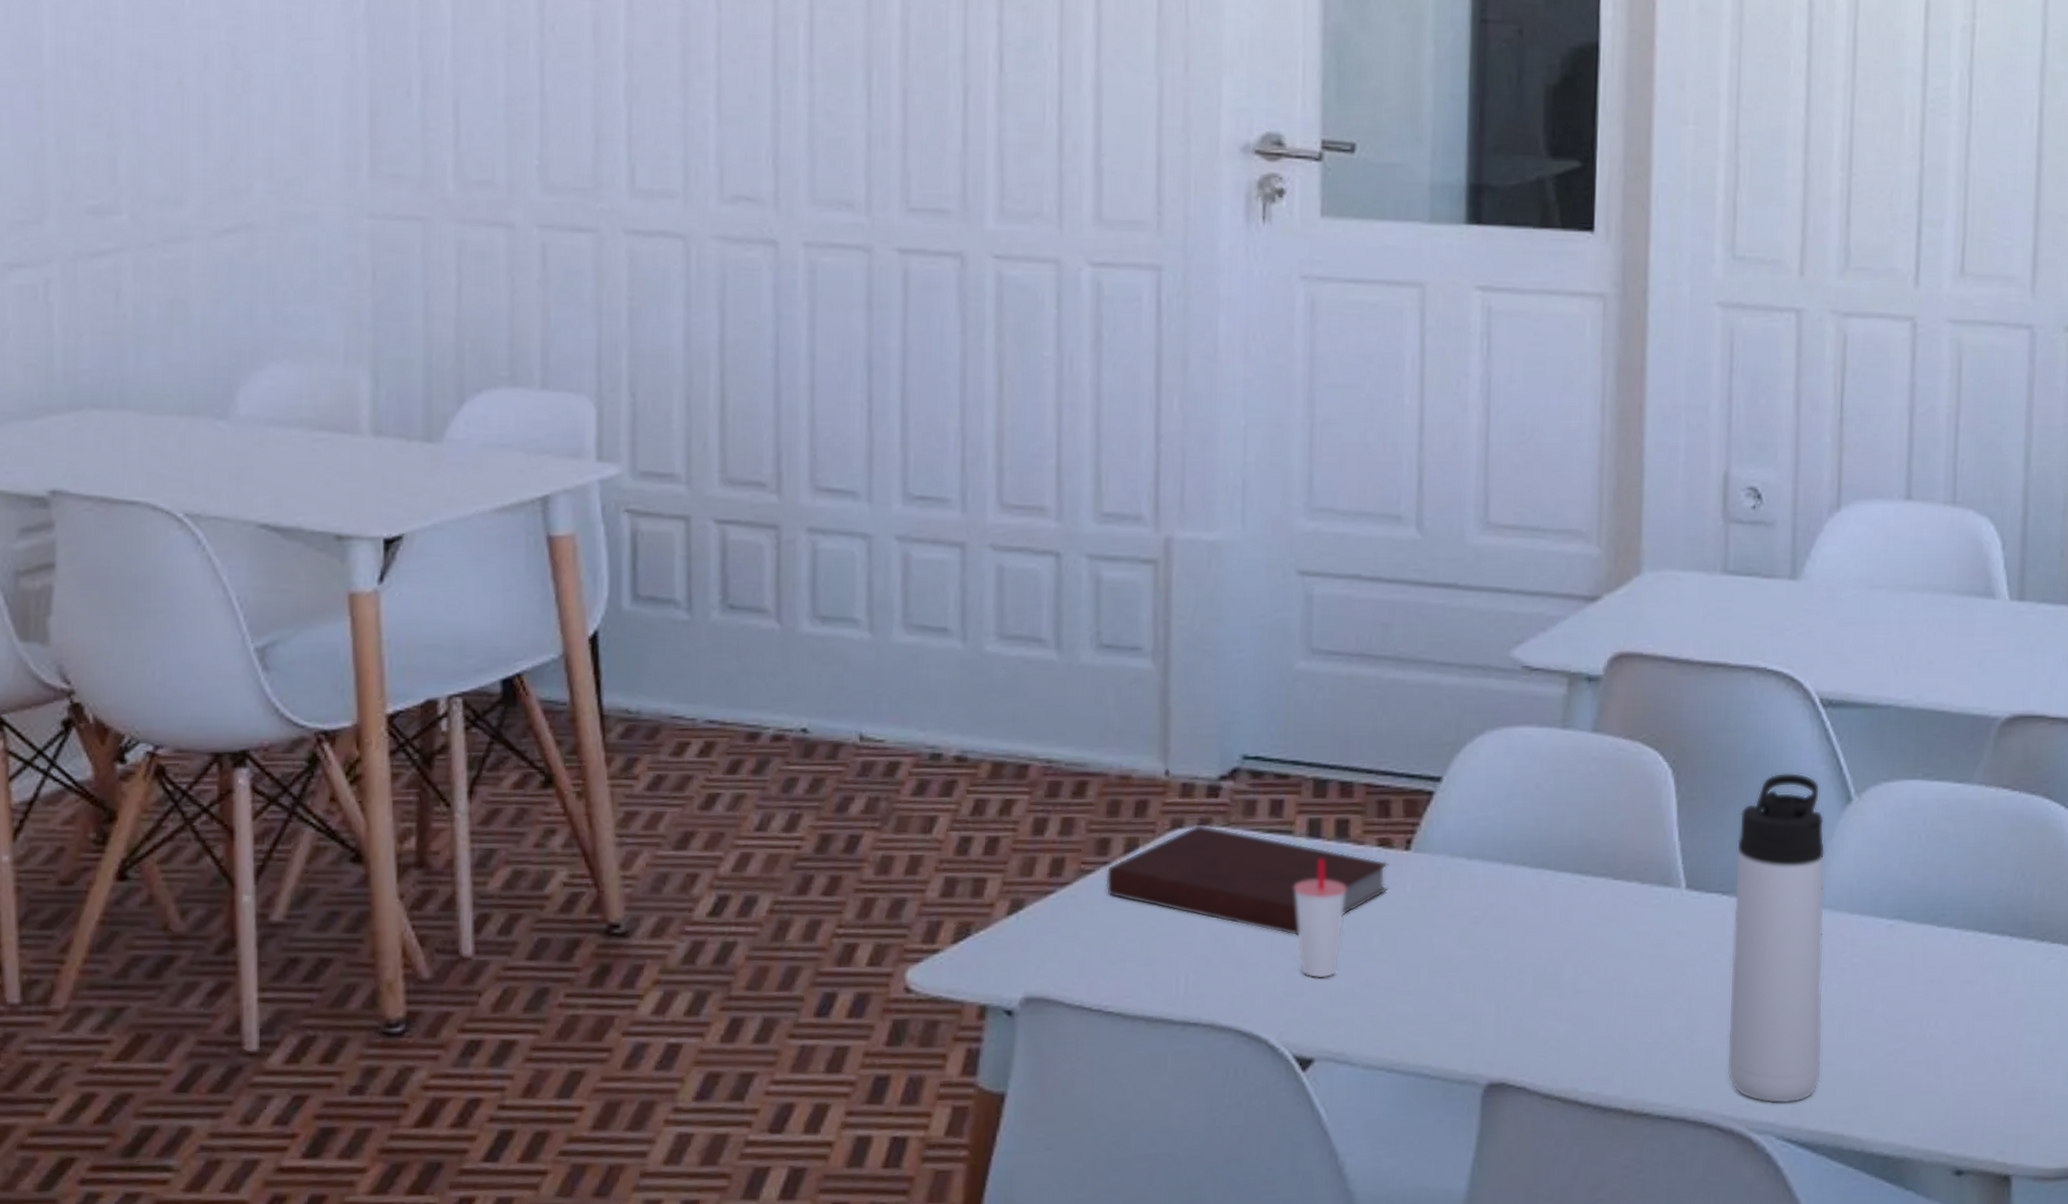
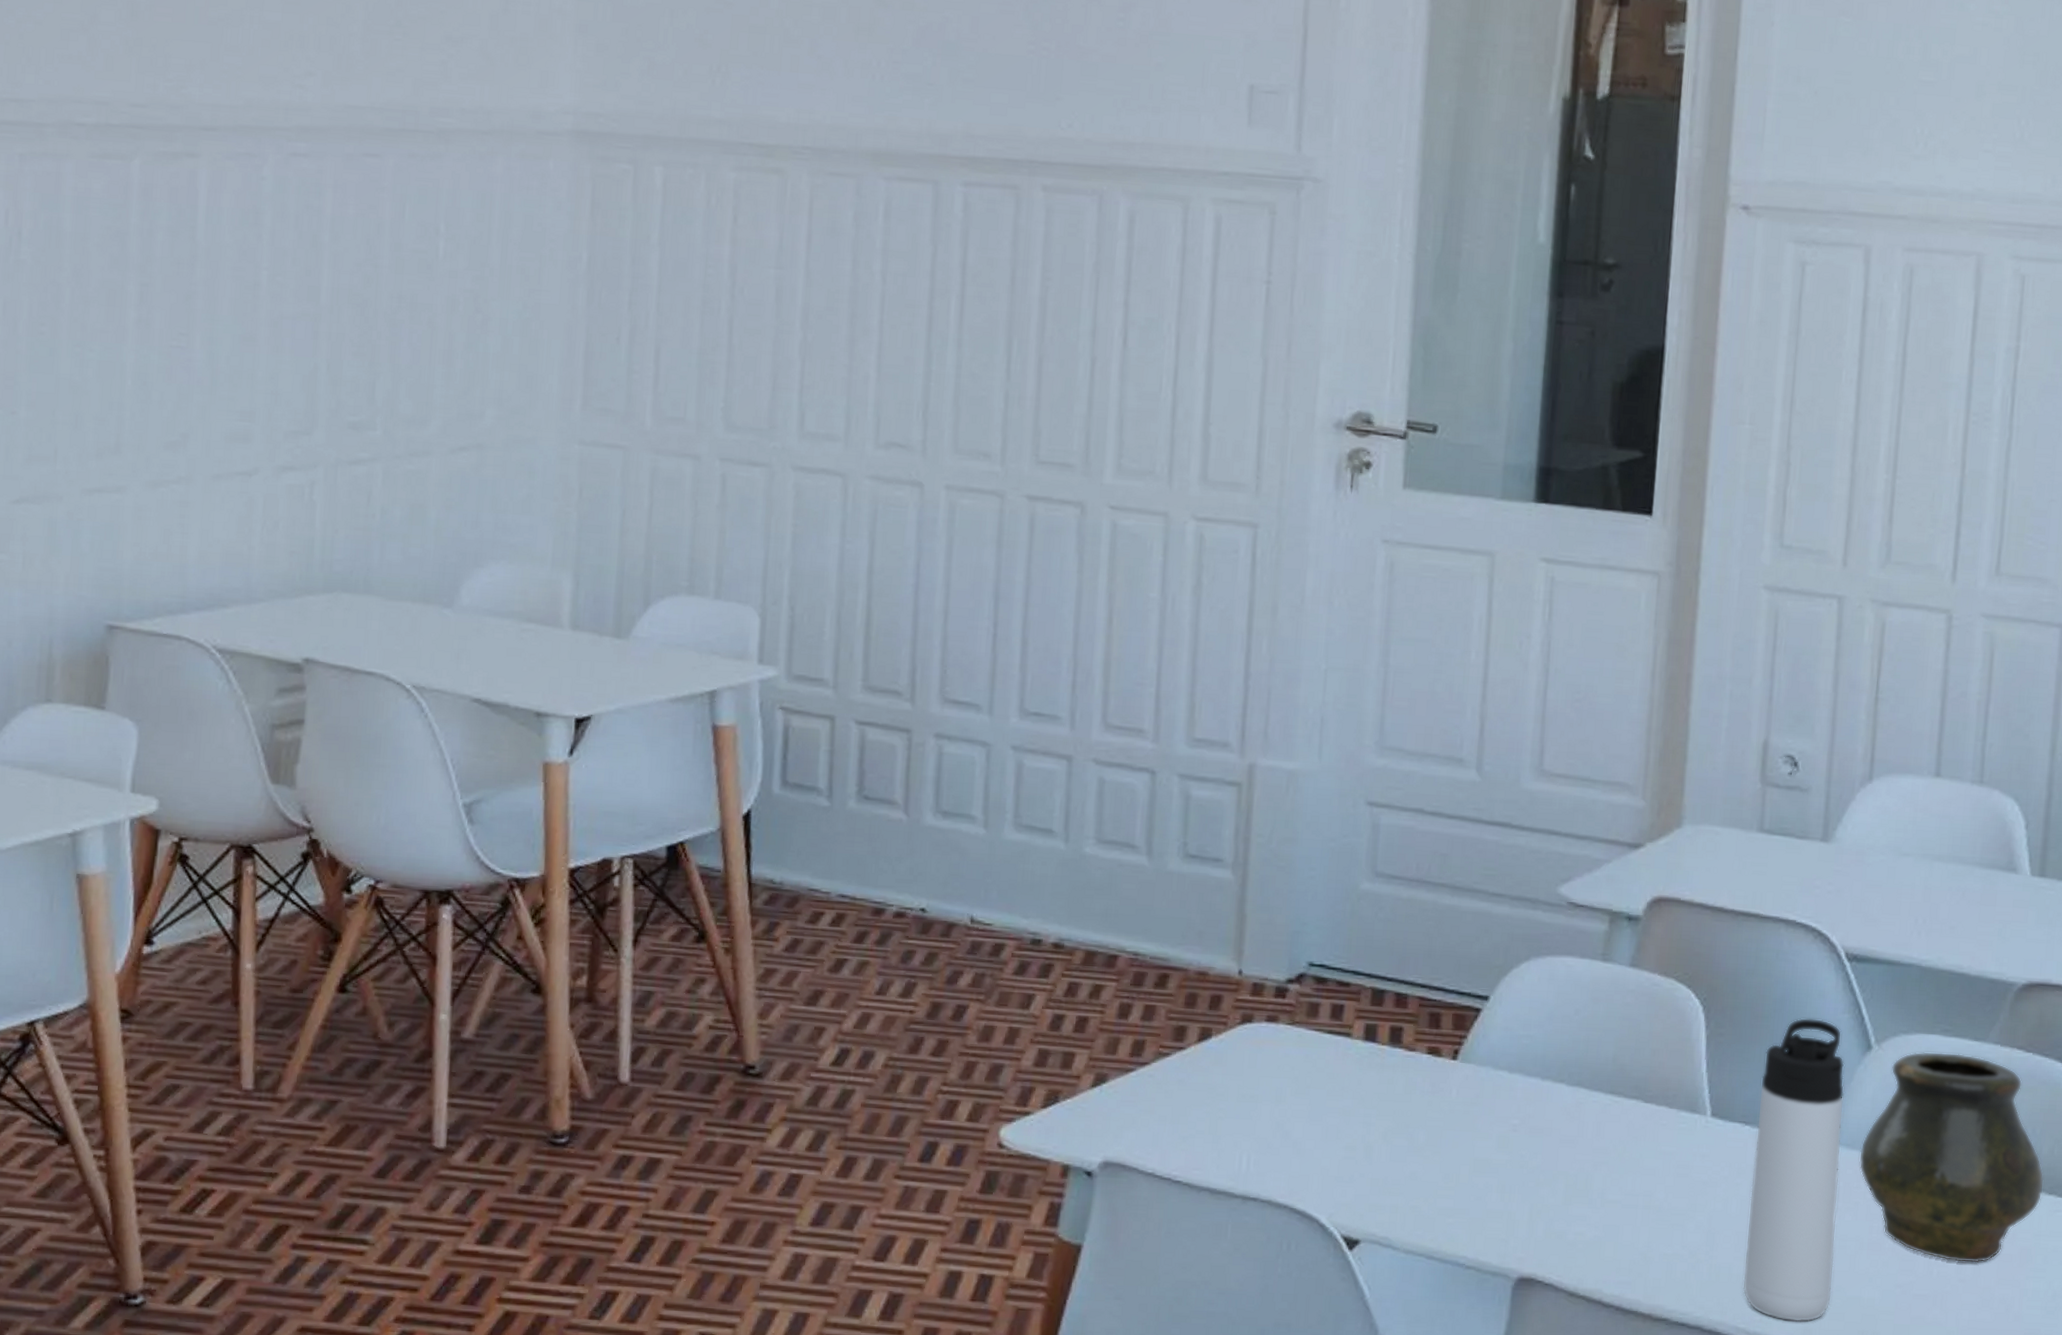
notebook: present [1106,824,1389,936] -> none [1180,1021,1437,1129]
cup: present [1293,858,1347,979] -> none [1349,1060,1397,1169]
vase: none [1844,797,2036,1023] -> present [1859,1051,2044,1264]

